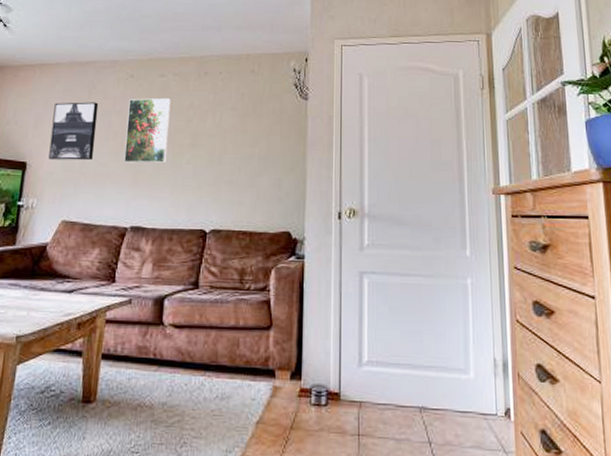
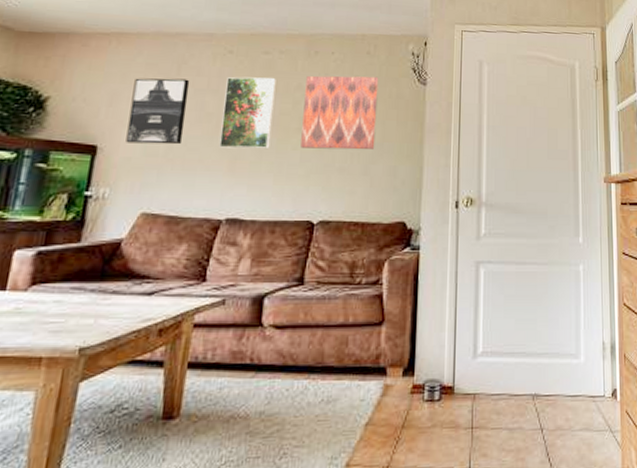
wall art: none [193,93,263,163] -> present [300,75,379,150]

